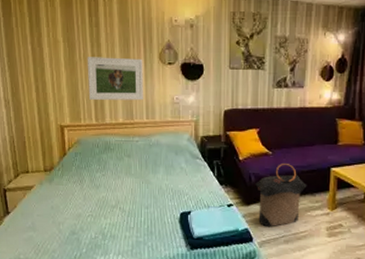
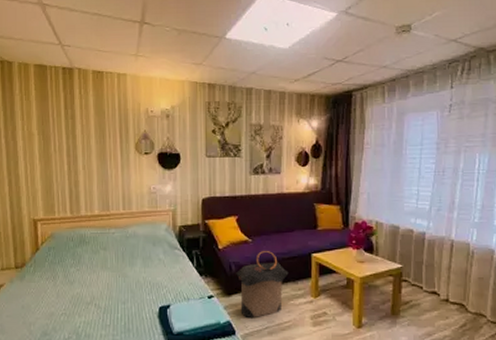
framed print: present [87,57,143,101] -> none [62,148,119,192]

